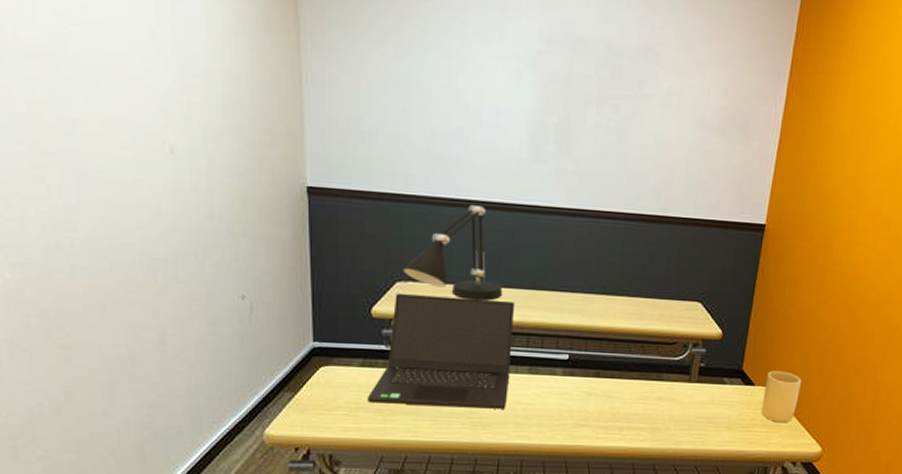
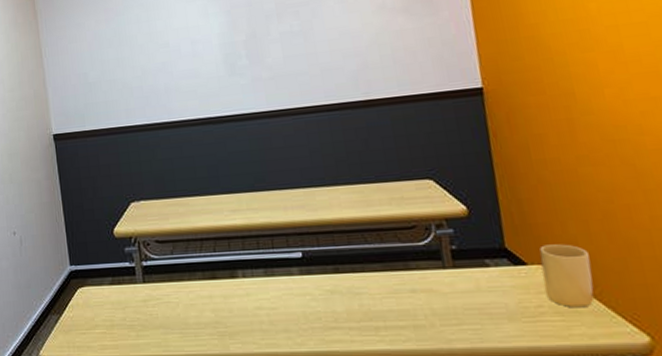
laptop: present [366,292,514,409] -> none [119,206,249,319]
desk lamp: present [403,205,503,301] -> none [135,124,225,210]

